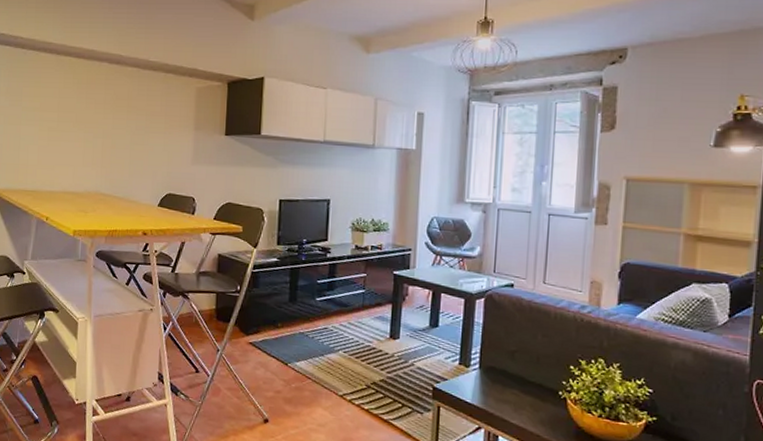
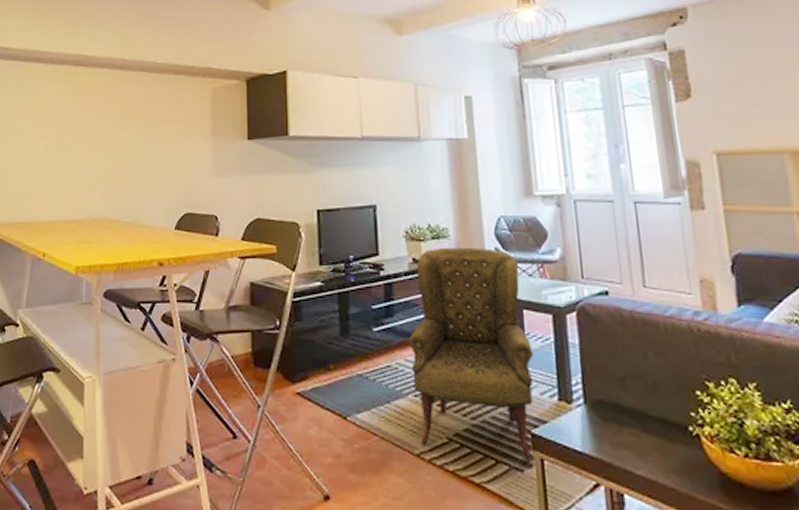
armchair: none [344,238,445,407] -> present [409,247,534,461]

